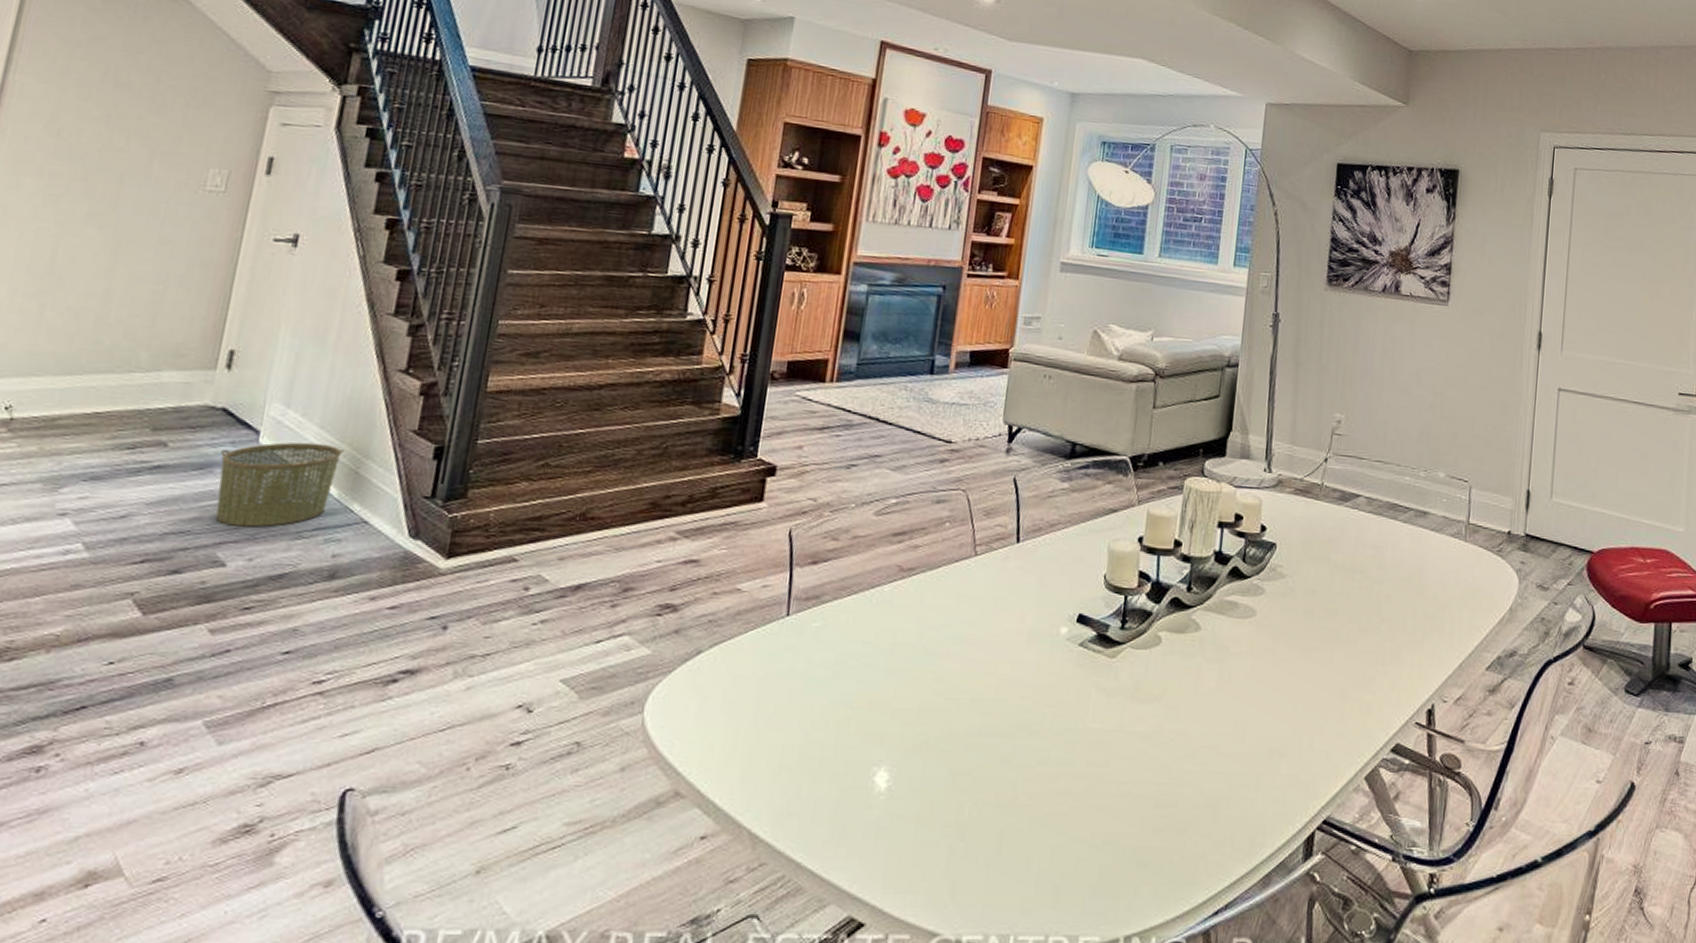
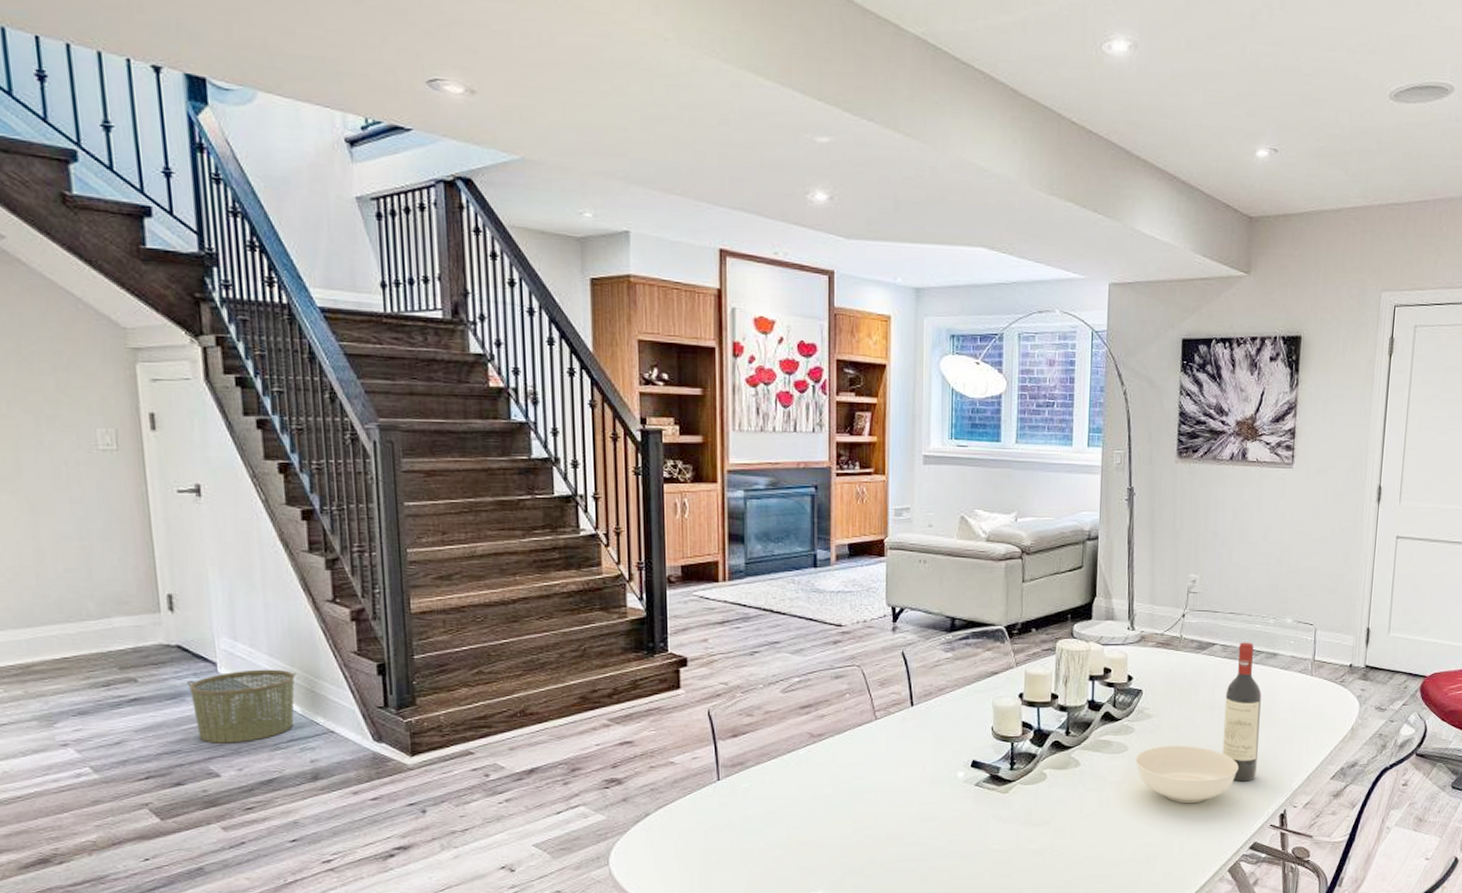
bowl: none [1263,613,1381,688] -> present [1134,745,1238,804]
wine bottle: none [1363,495,1409,665] -> present [1222,642,1262,782]

